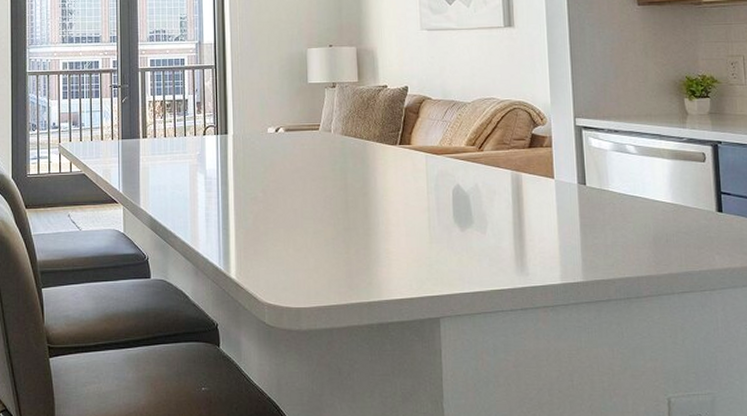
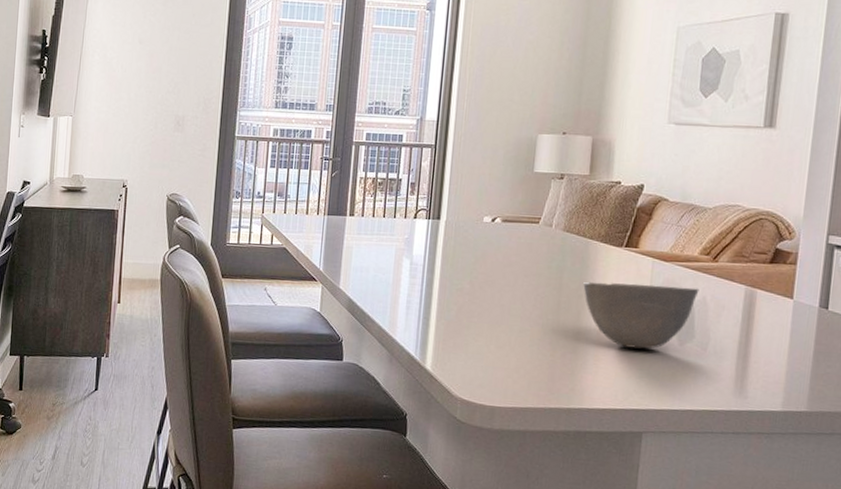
bowl: none [366,177,471,238] -> present [583,281,699,349]

